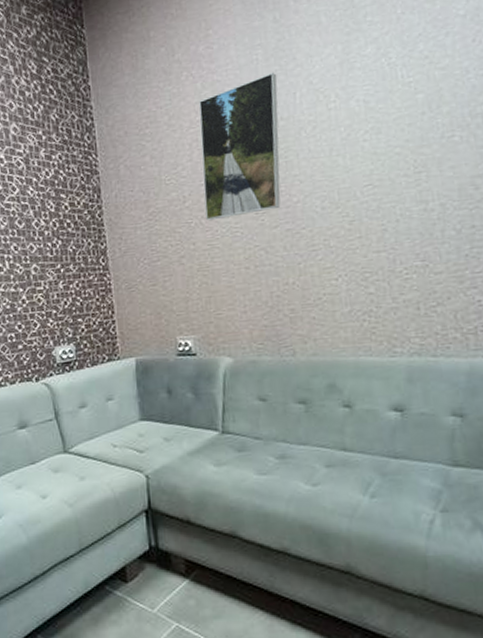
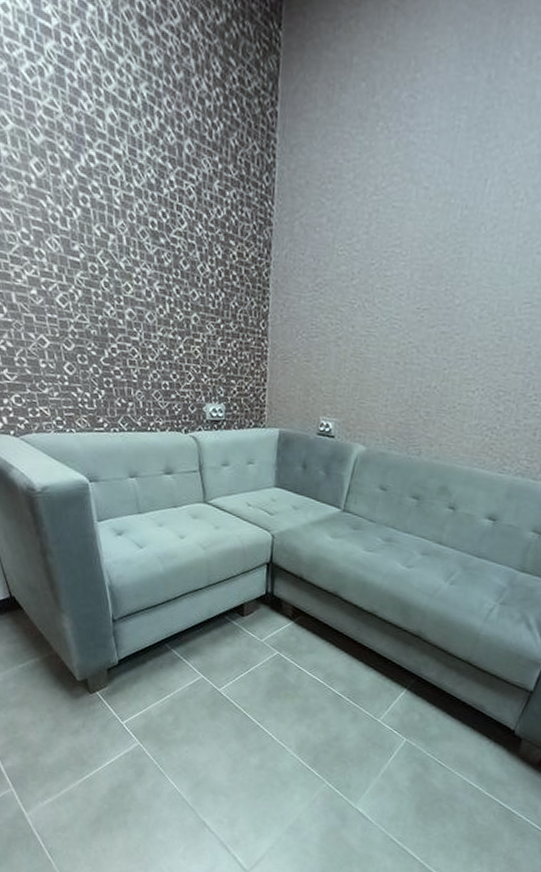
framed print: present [199,72,281,221] -> none [370,147,475,308]

